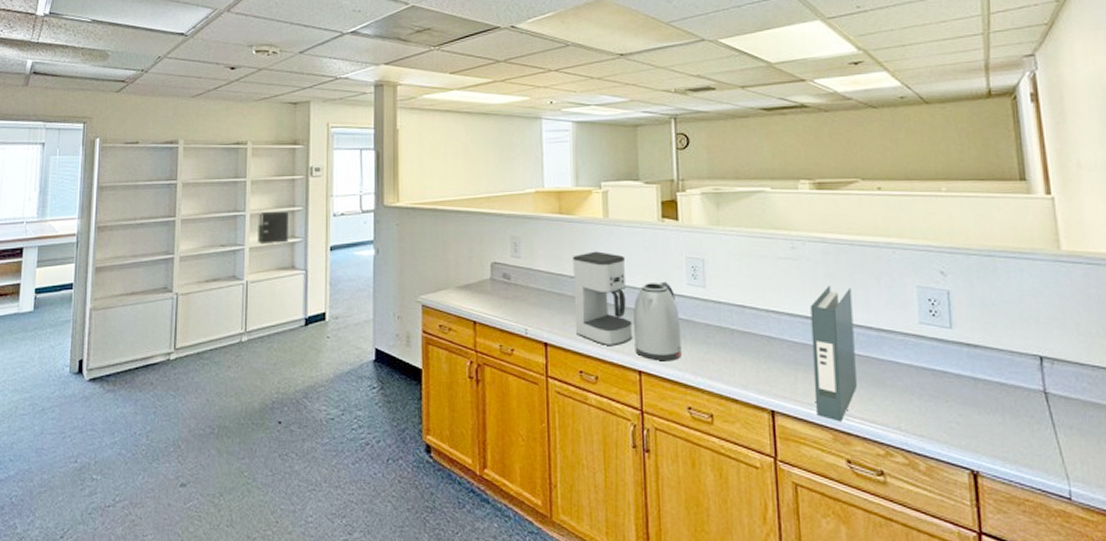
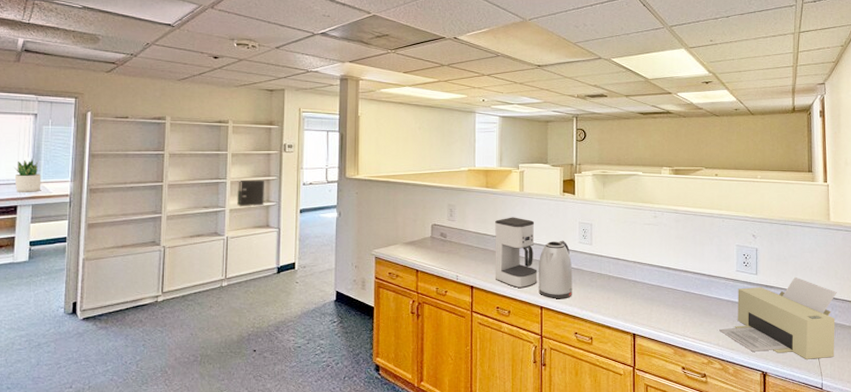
planter: none [21,193,48,232] -> present [14,158,41,192]
binder: present [810,286,857,422] -> none [663,244,693,341]
printer: none [899,331,1087,454] -> present [719,276,837,359]

